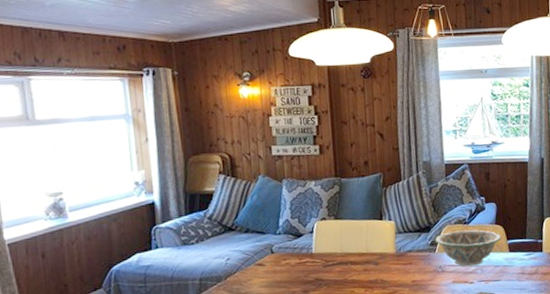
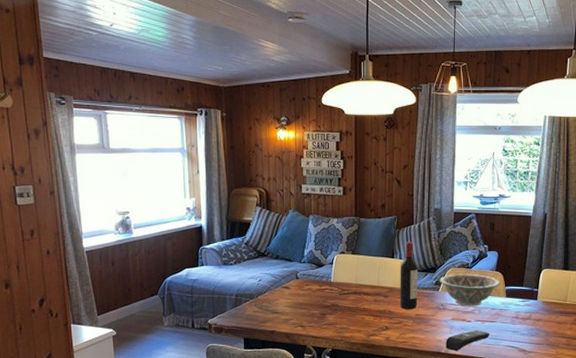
wine bottle: none [390,199,413,276] -> present [400,241,418,309]

